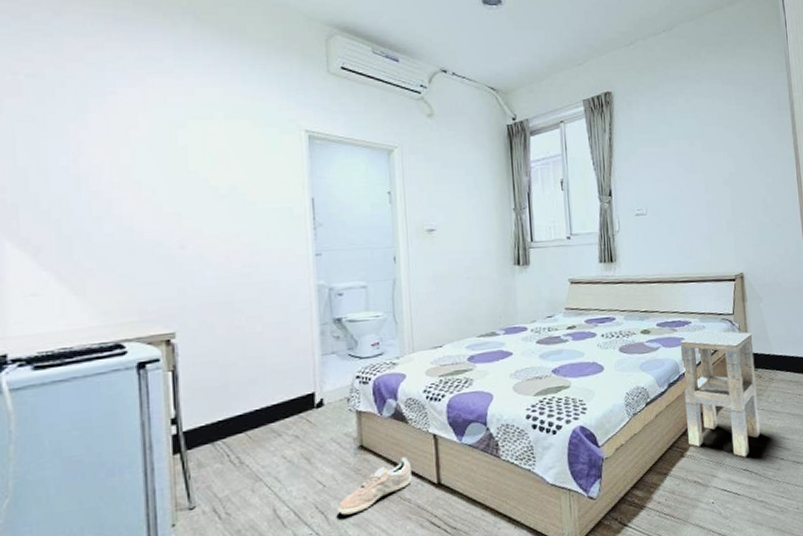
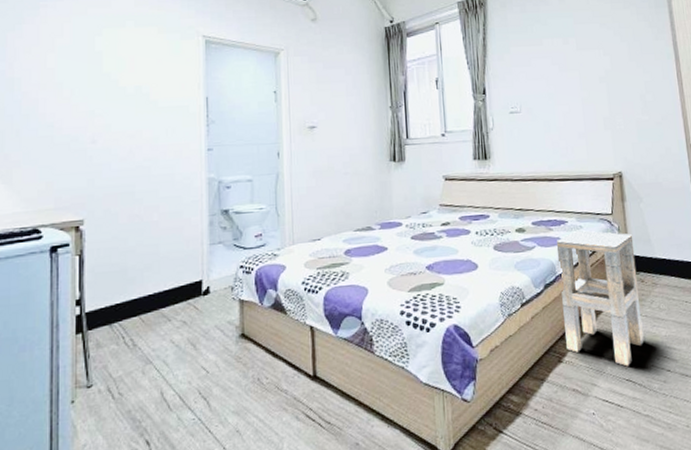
sneaker: present [337,457,412,515] -> none [219,347,289,402]

